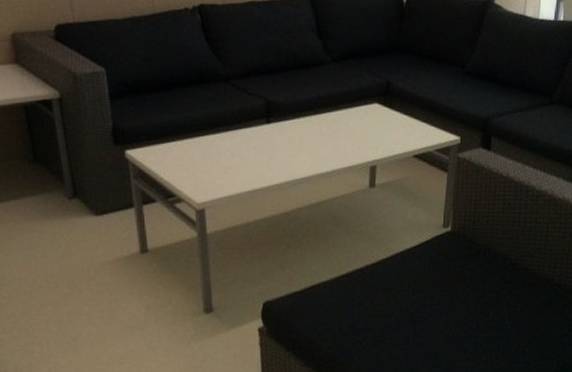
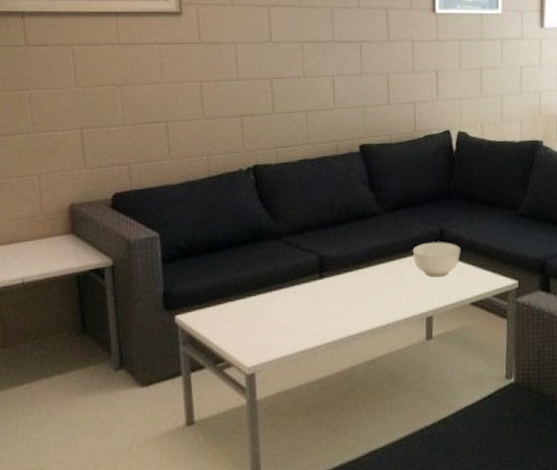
bowl: none [358,94,406,129] -> present [412,242,461,278]

